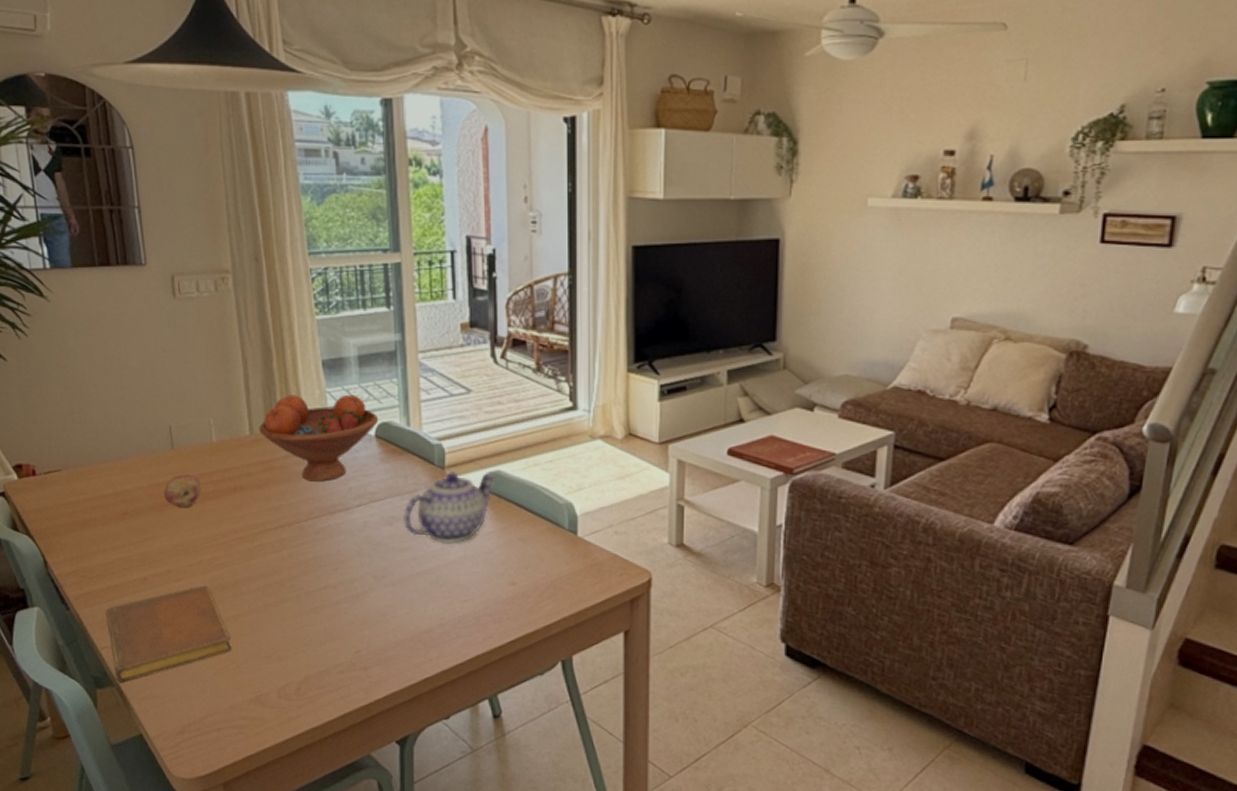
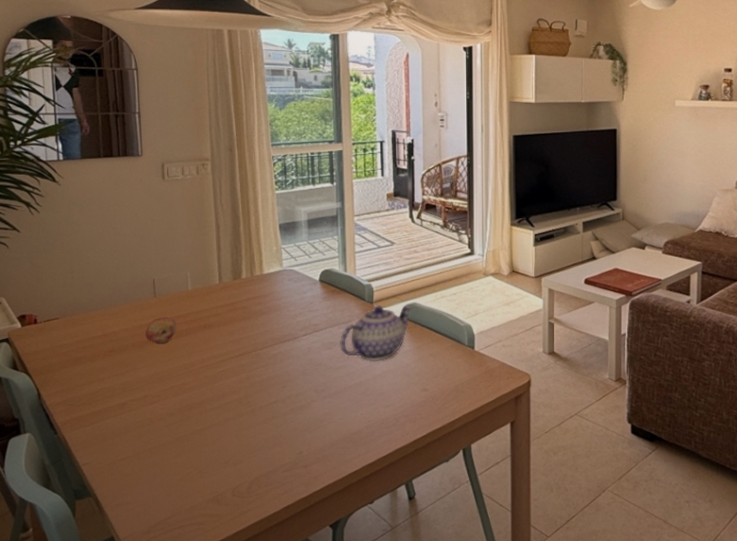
notebook: present [105,585,231,683] -> none [88,406,195,493]
fruit bowl: present [259,394,379,482] -> none [227,249,323,318]

